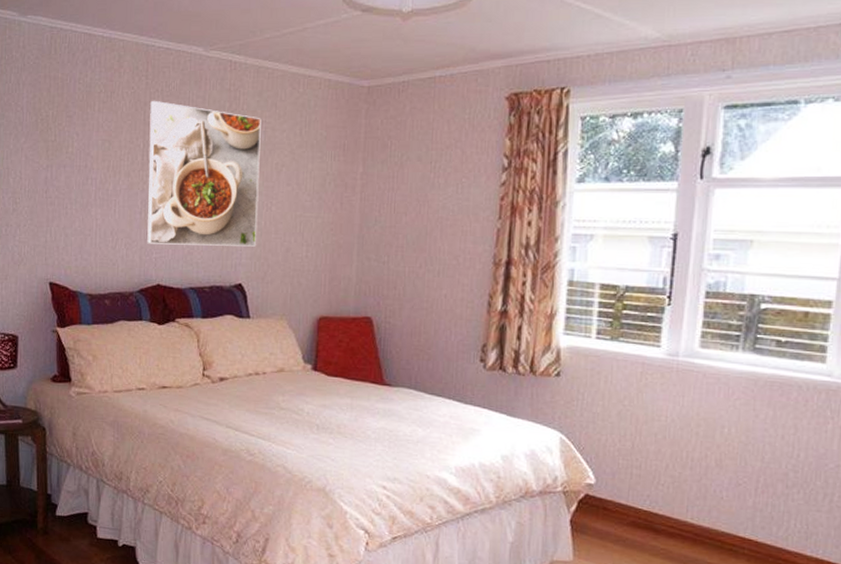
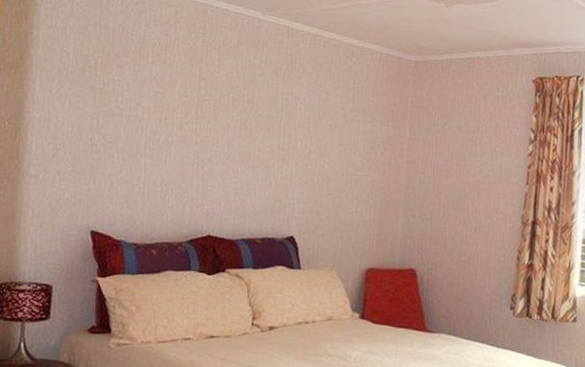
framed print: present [147,100,261,247] -> none [198,57,316,201]

